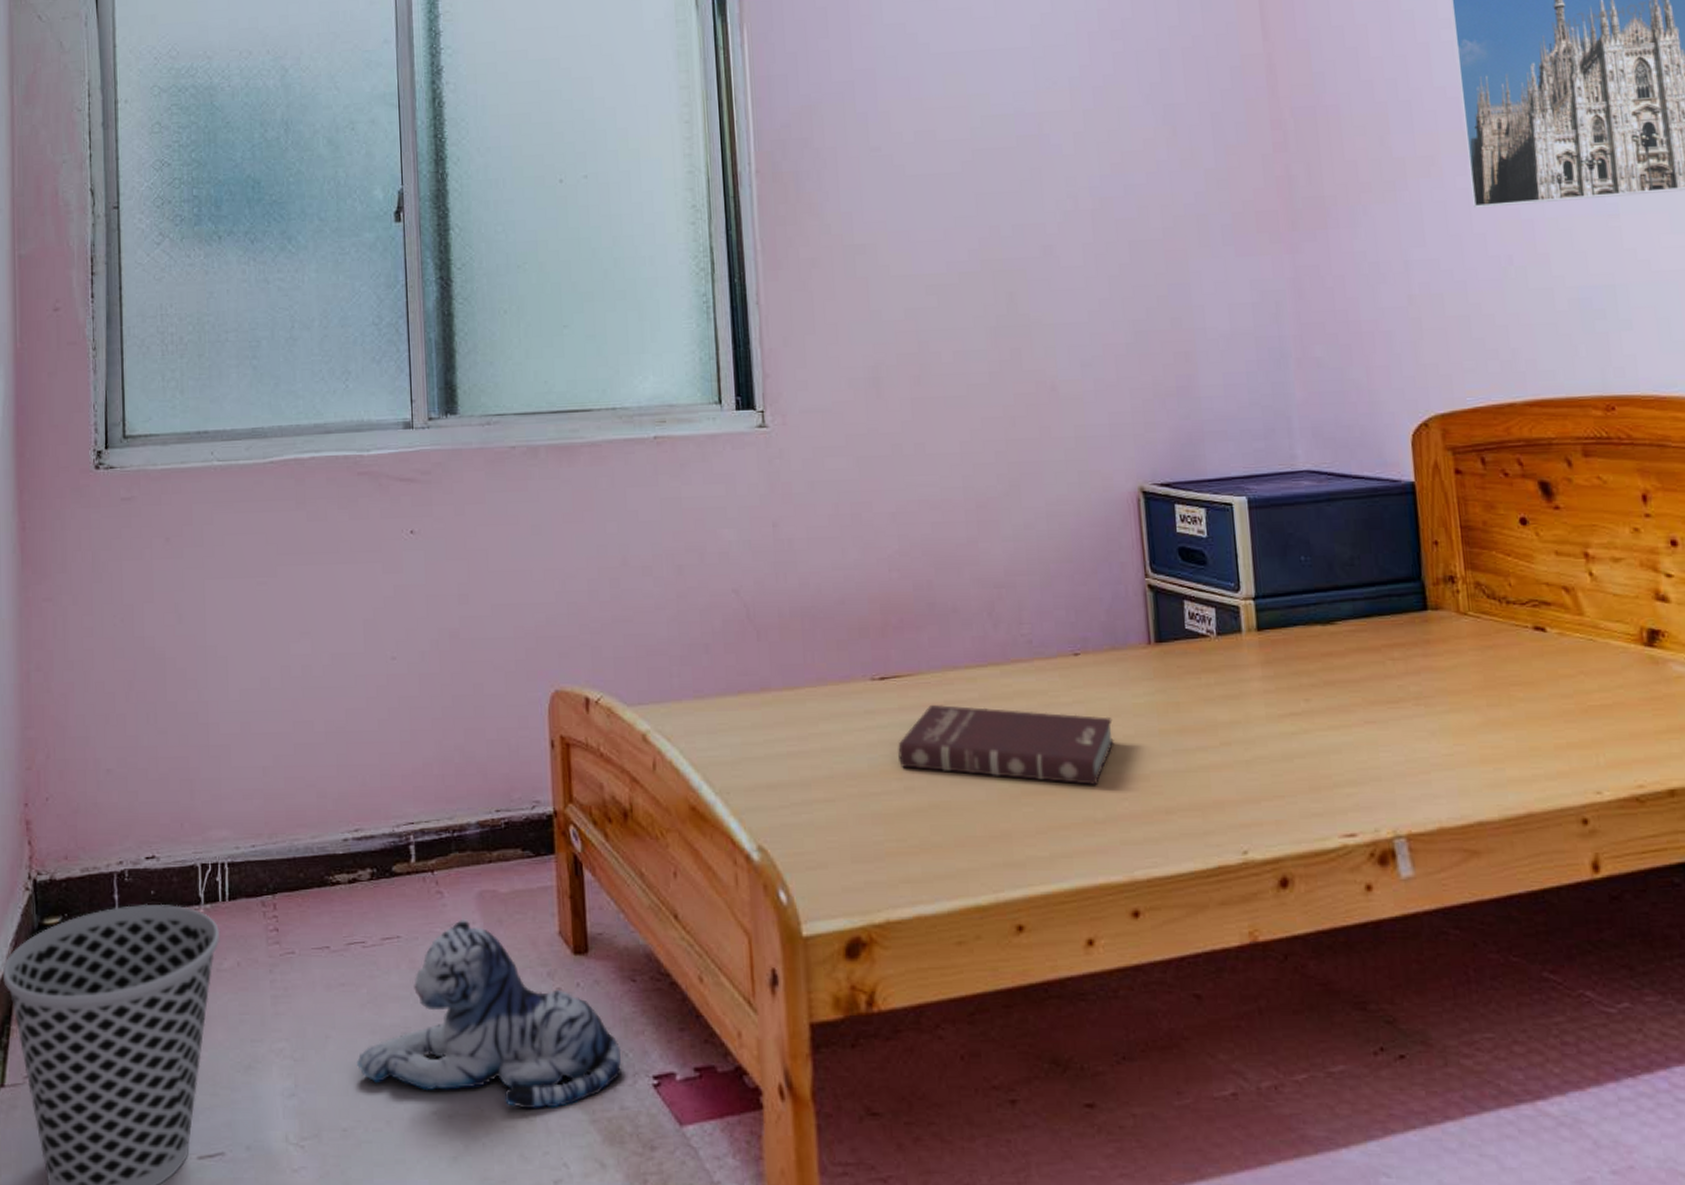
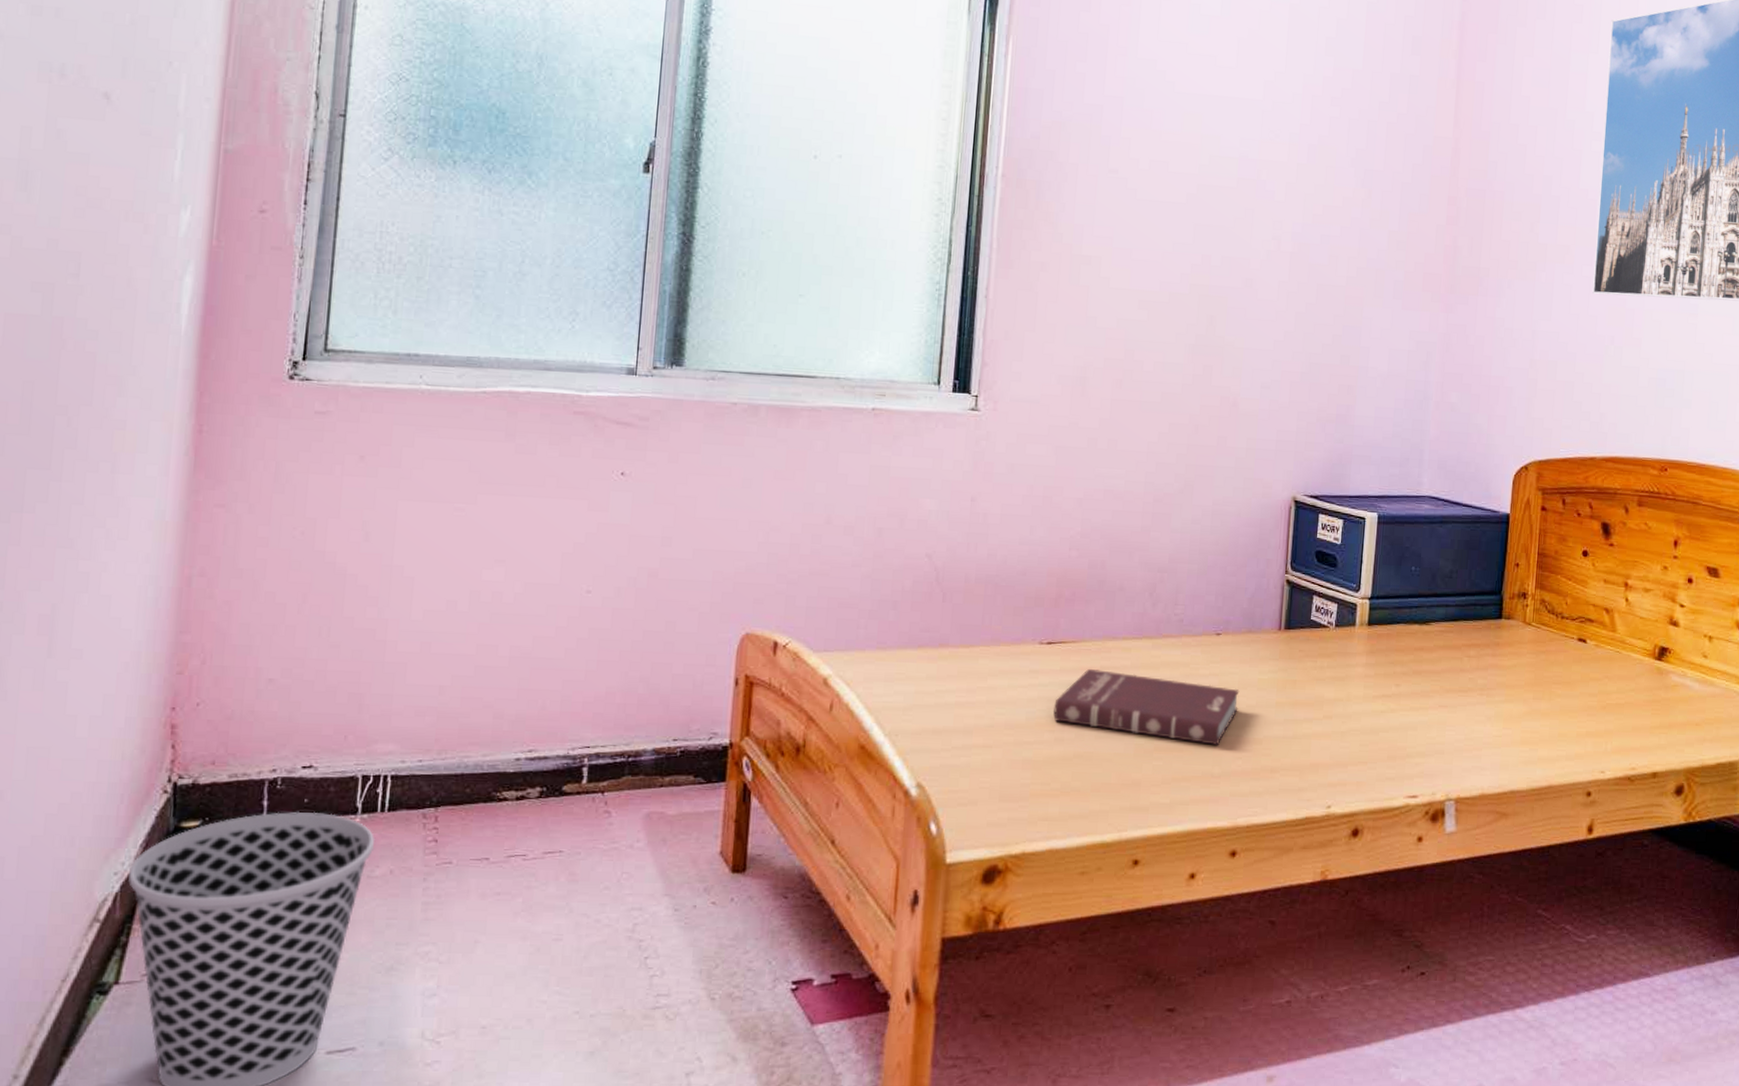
plush toy: present [357,918,623,1110] -> none [504,836,766,1010]

